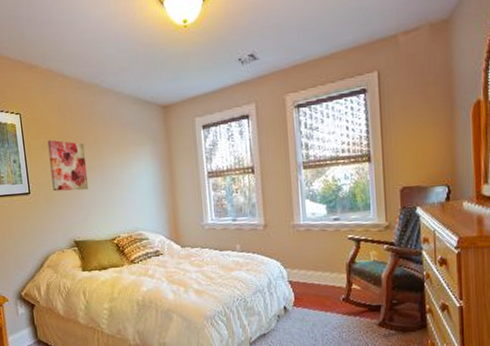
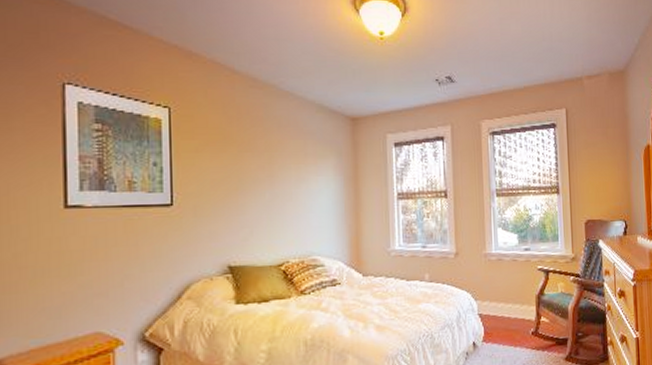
wall art: present [47,140,89,192] -> none [204,142,254,205]

